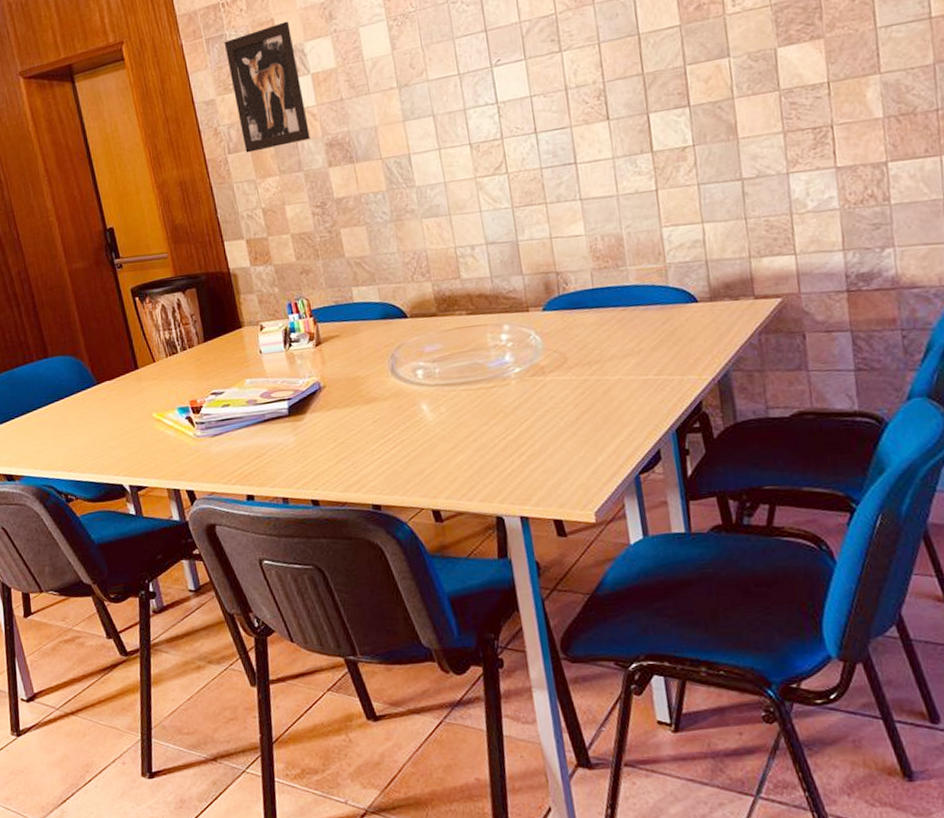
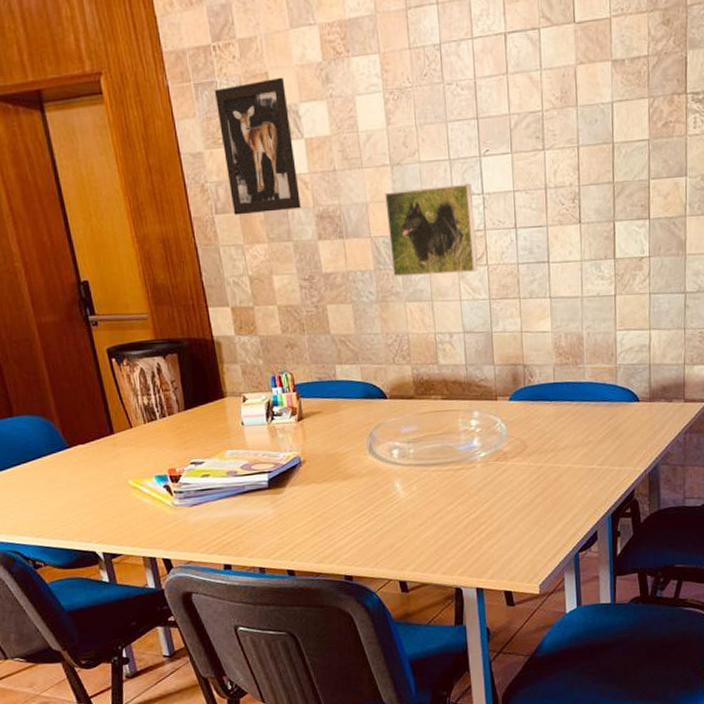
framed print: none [394,94,498,196] -> present [385,183,478,278]

